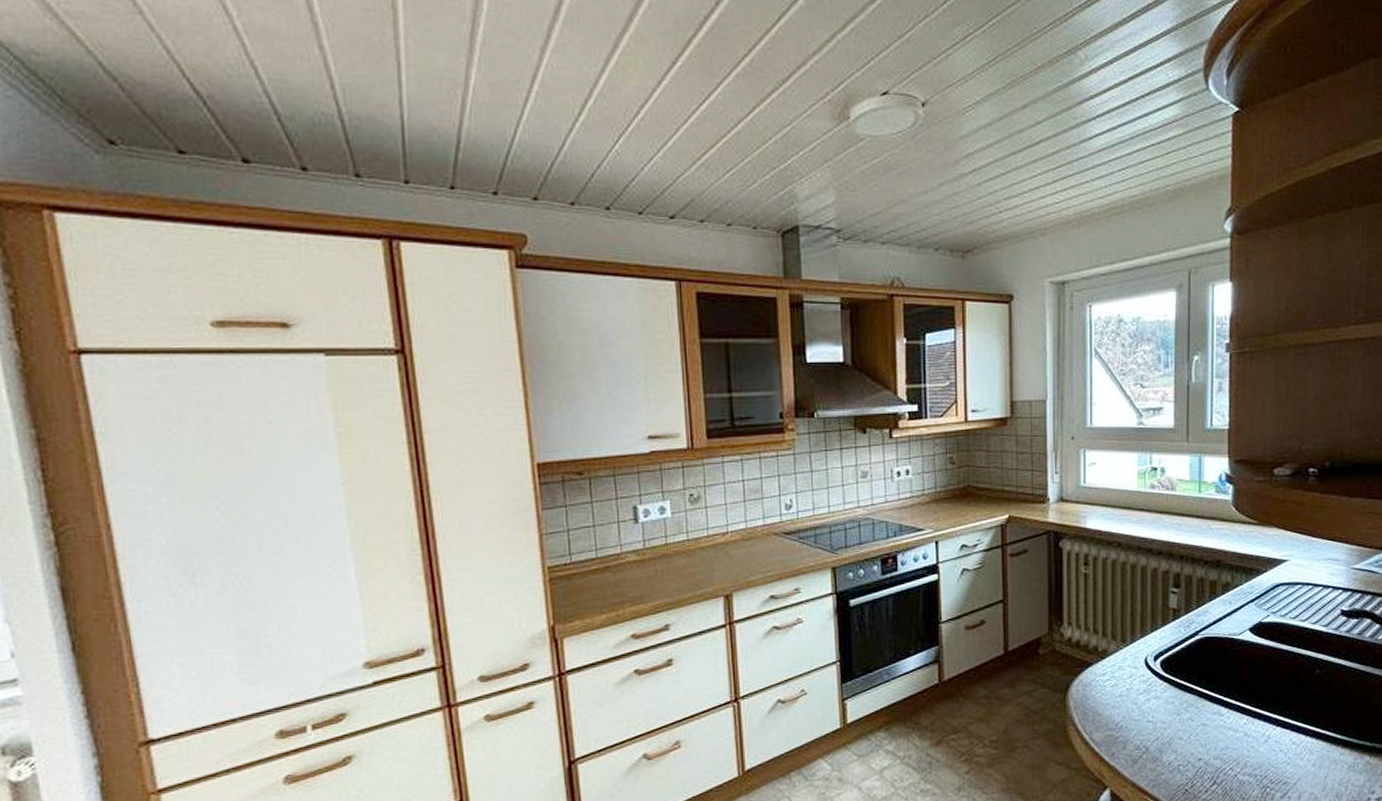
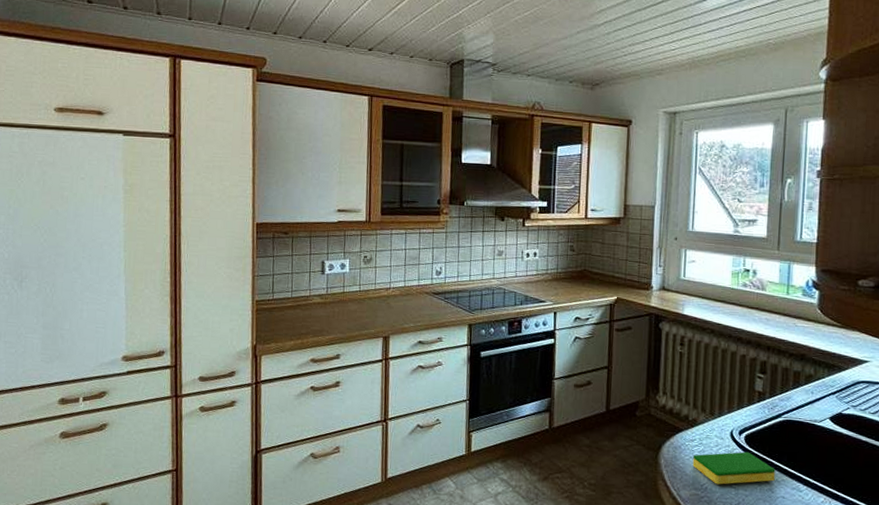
dish sponge: none [1105,679,1195,721] -> present [692,451,775,485]

